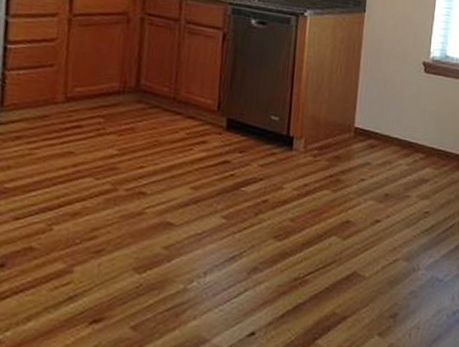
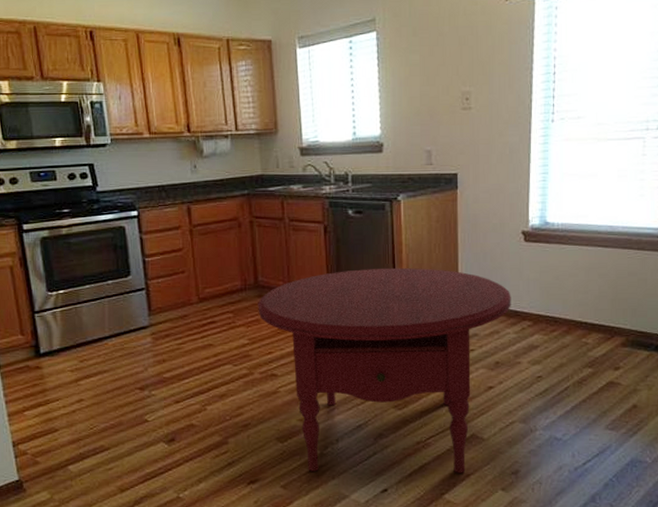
round table: none [134,83,407,315] -> present [258,267,511,473]

